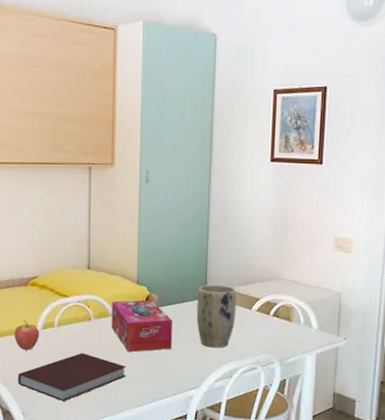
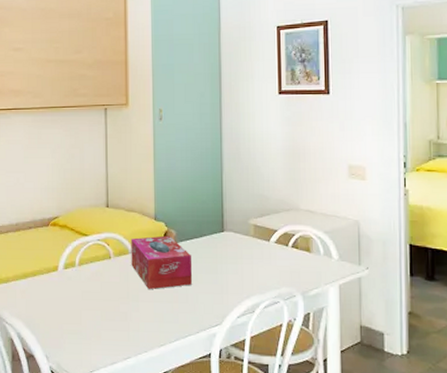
fruit: present [14,320,39,350] -> none [37,260,61,291]
notebook: present [18,352,126,401] -> none [41,291,148,343]
plant pot: present [196,284,237,348] -> none [214,217,254,282]

